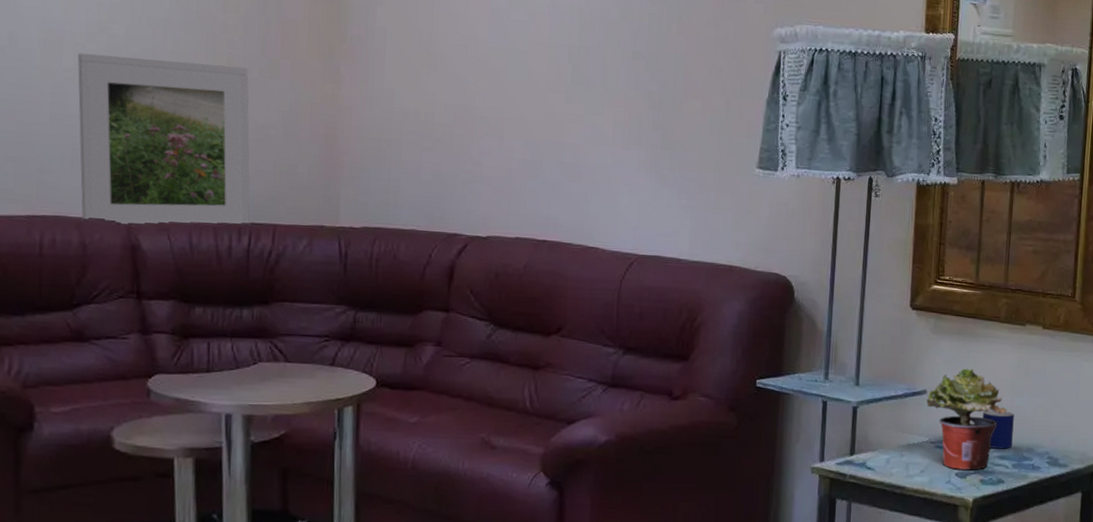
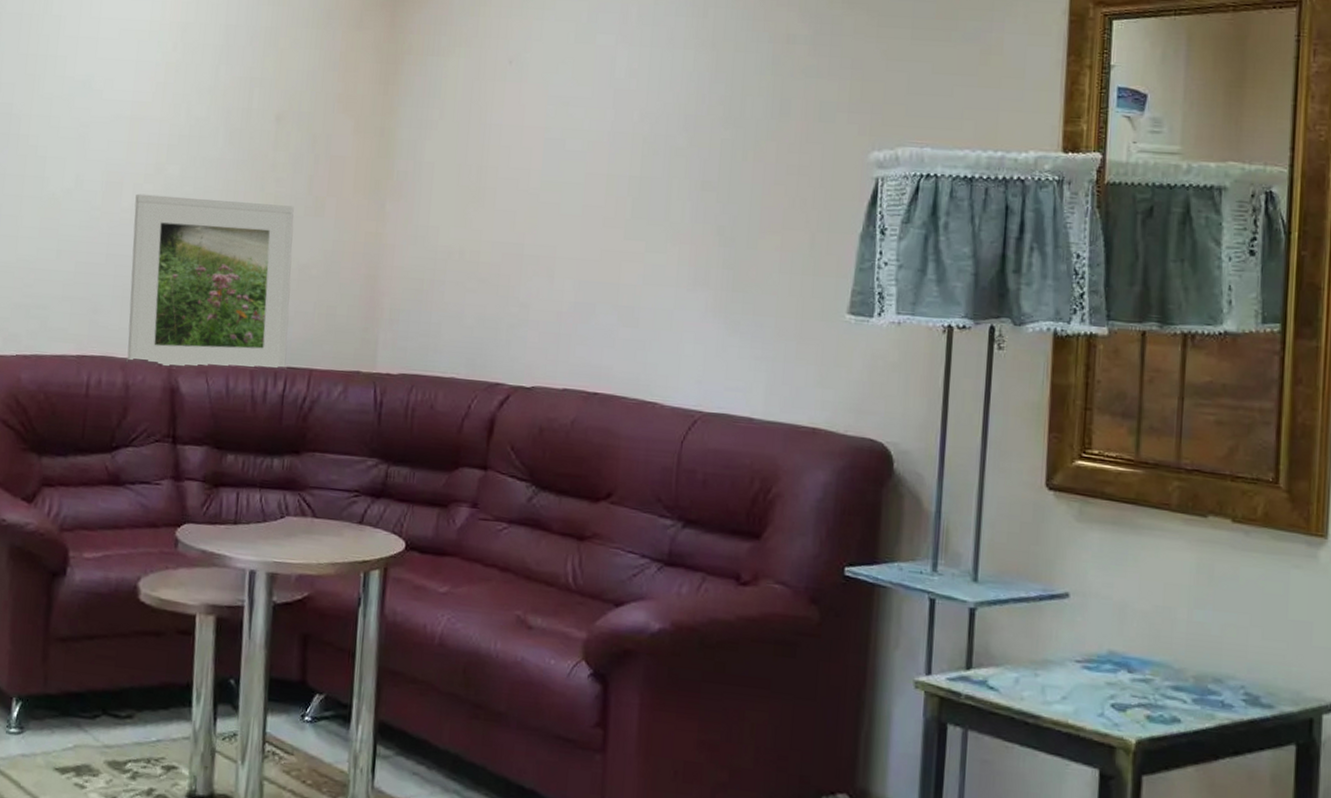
potted plant: present [926,368,1007,470] -> none [1069,568,1183,702]
mug: present [983,410,1014,449] -> none [1148,624,1194,678]

